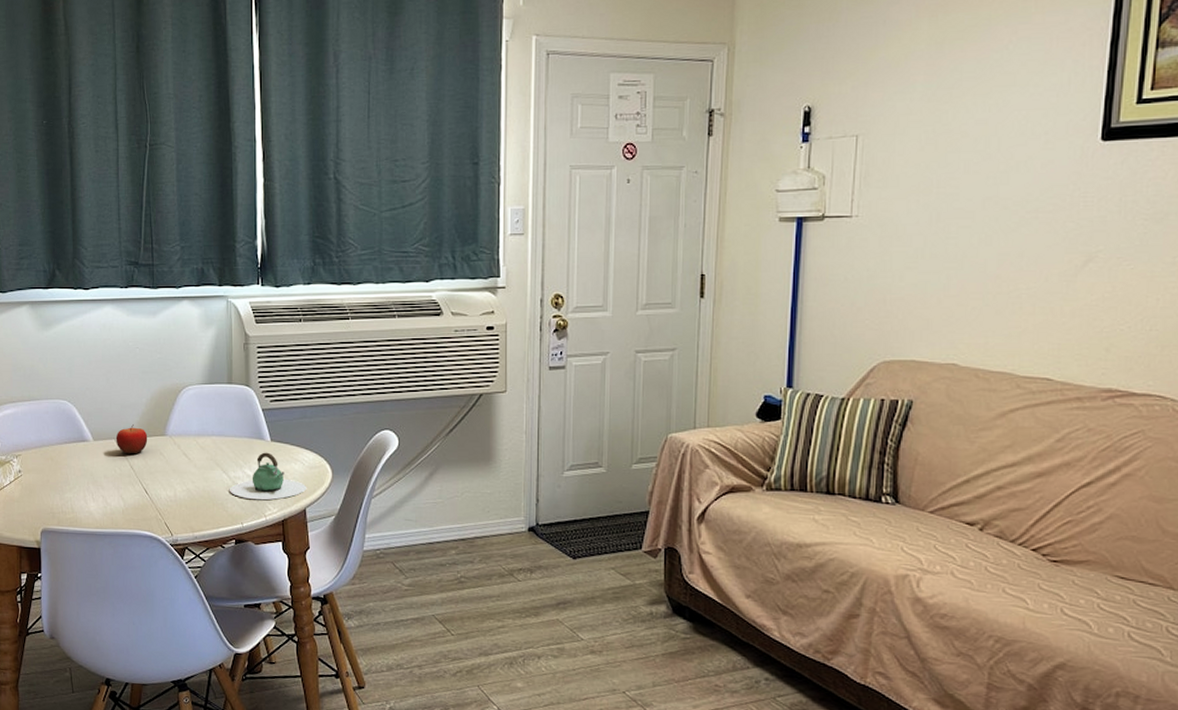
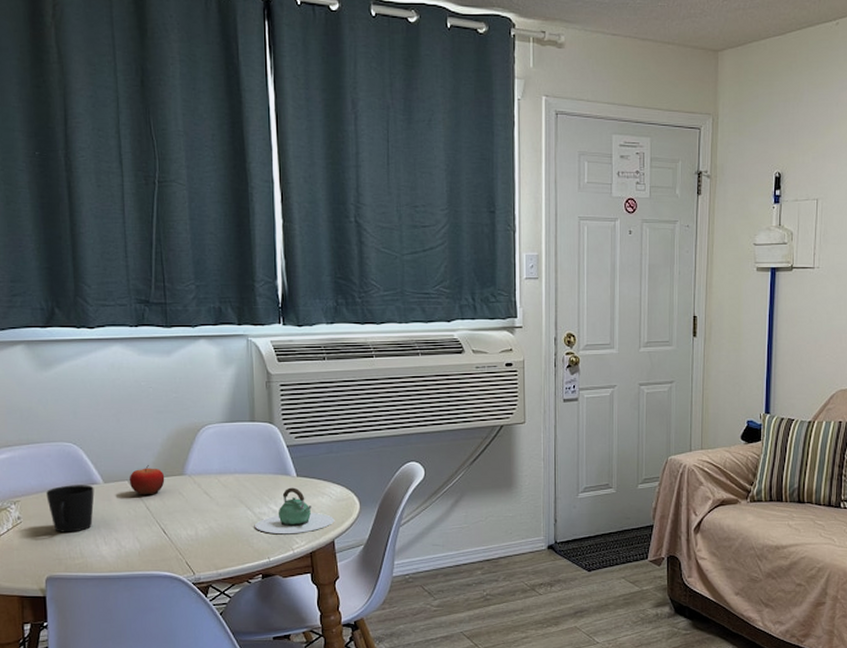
cup: none [44,441,85,488] -> present [46,485,94,533]

